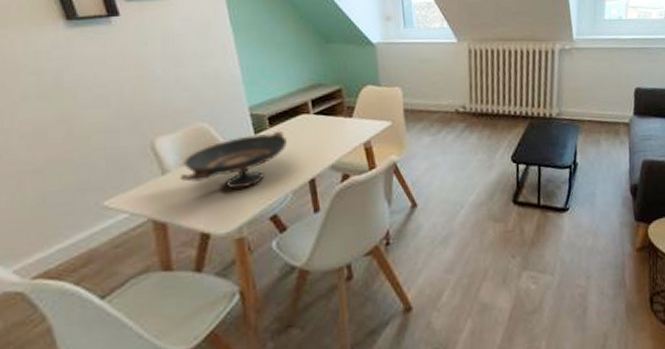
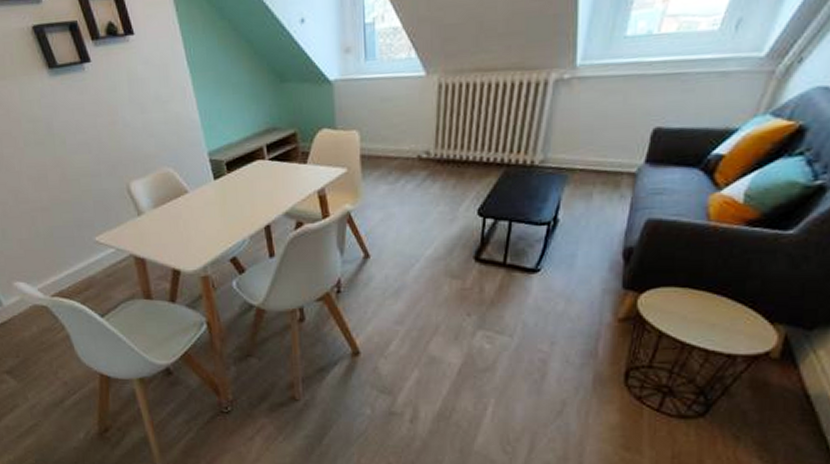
decorative bowl: present [180,130,288,190] -> none [153,176,245,232]

